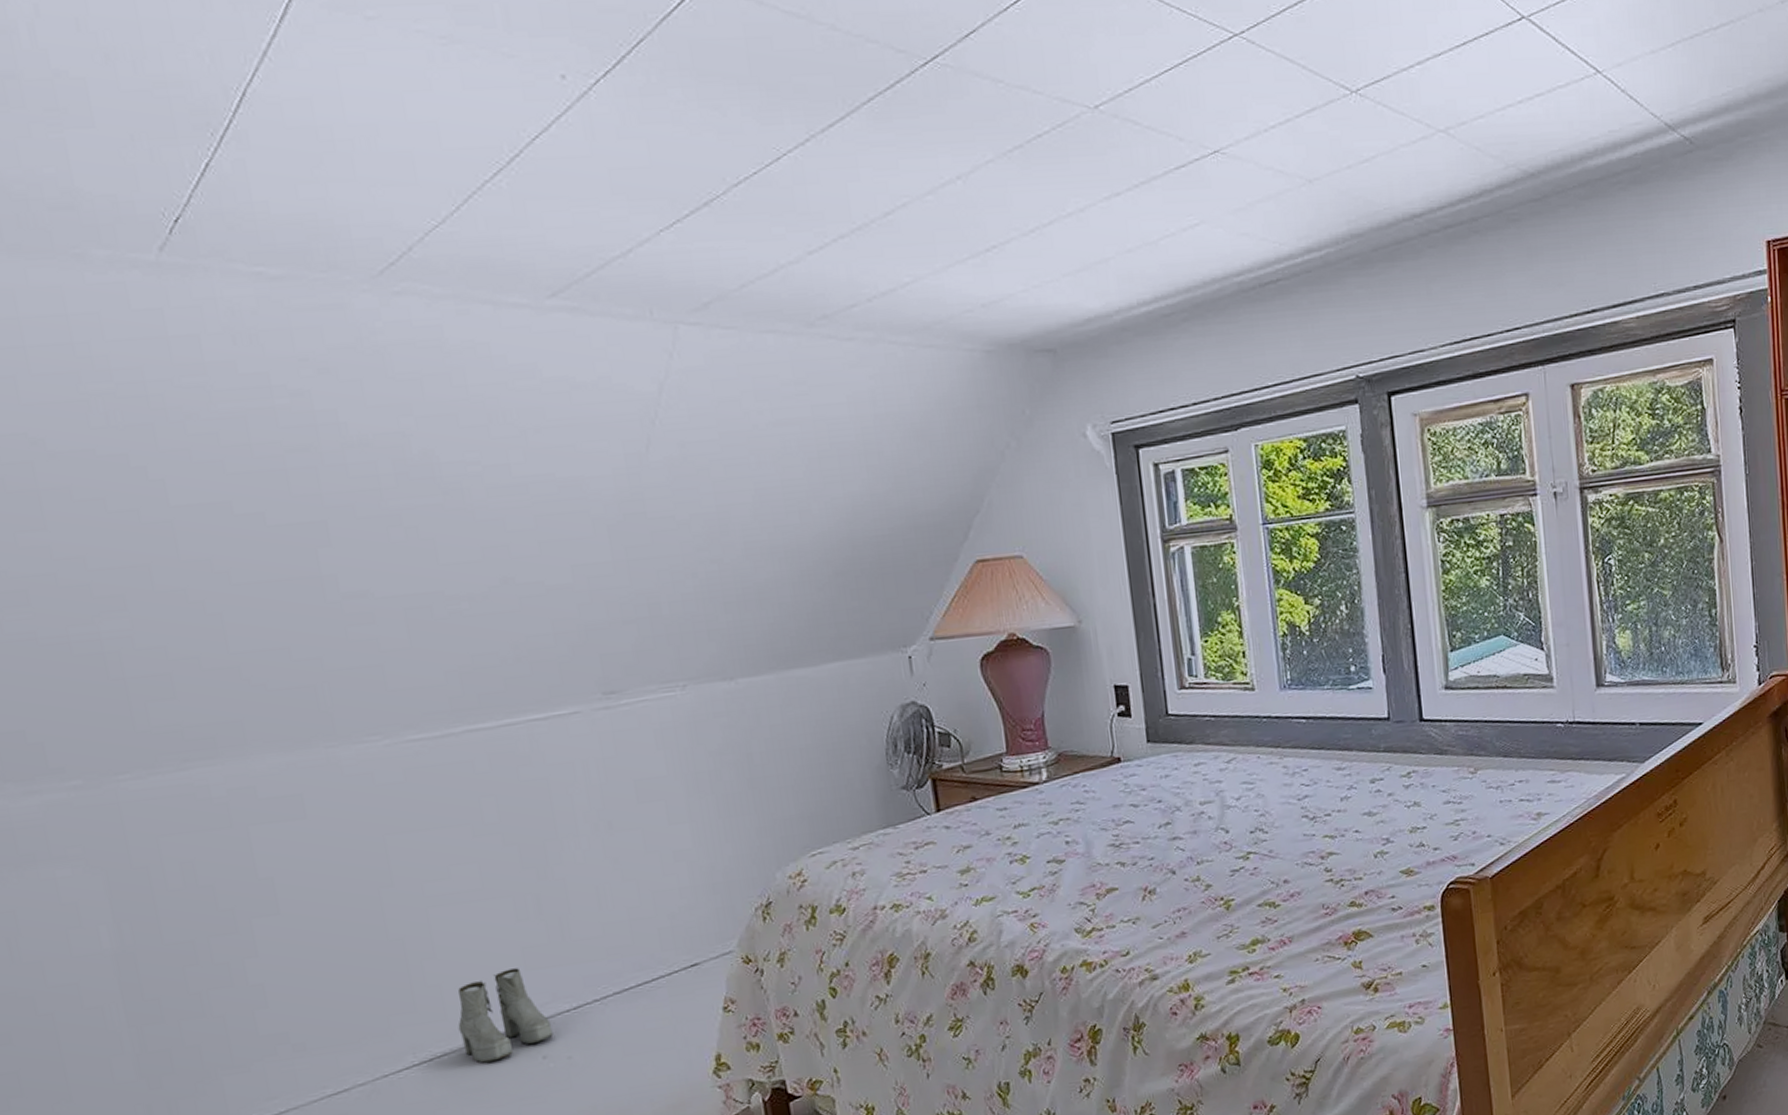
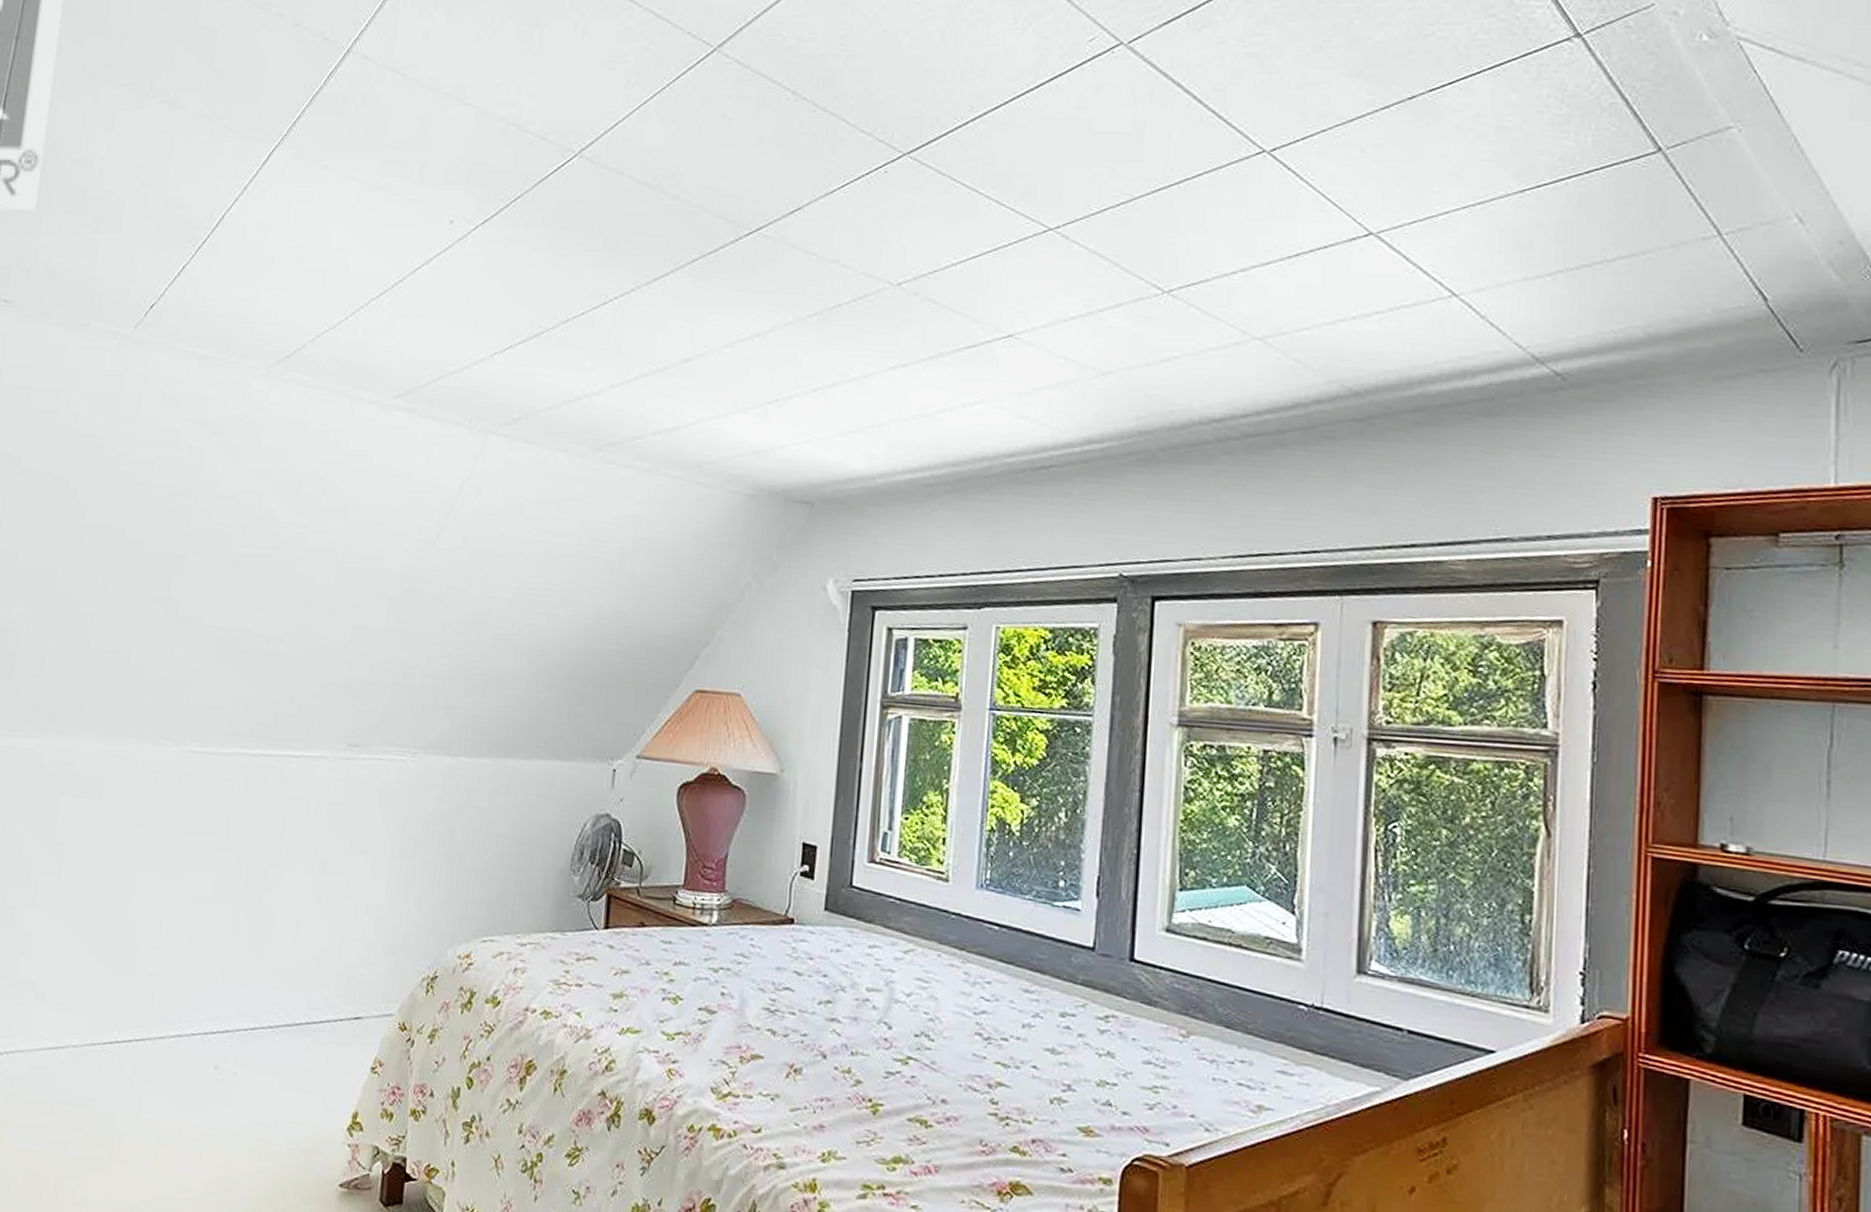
boots: present [457,968,554,1063] -> none [157,976,230,1059]

